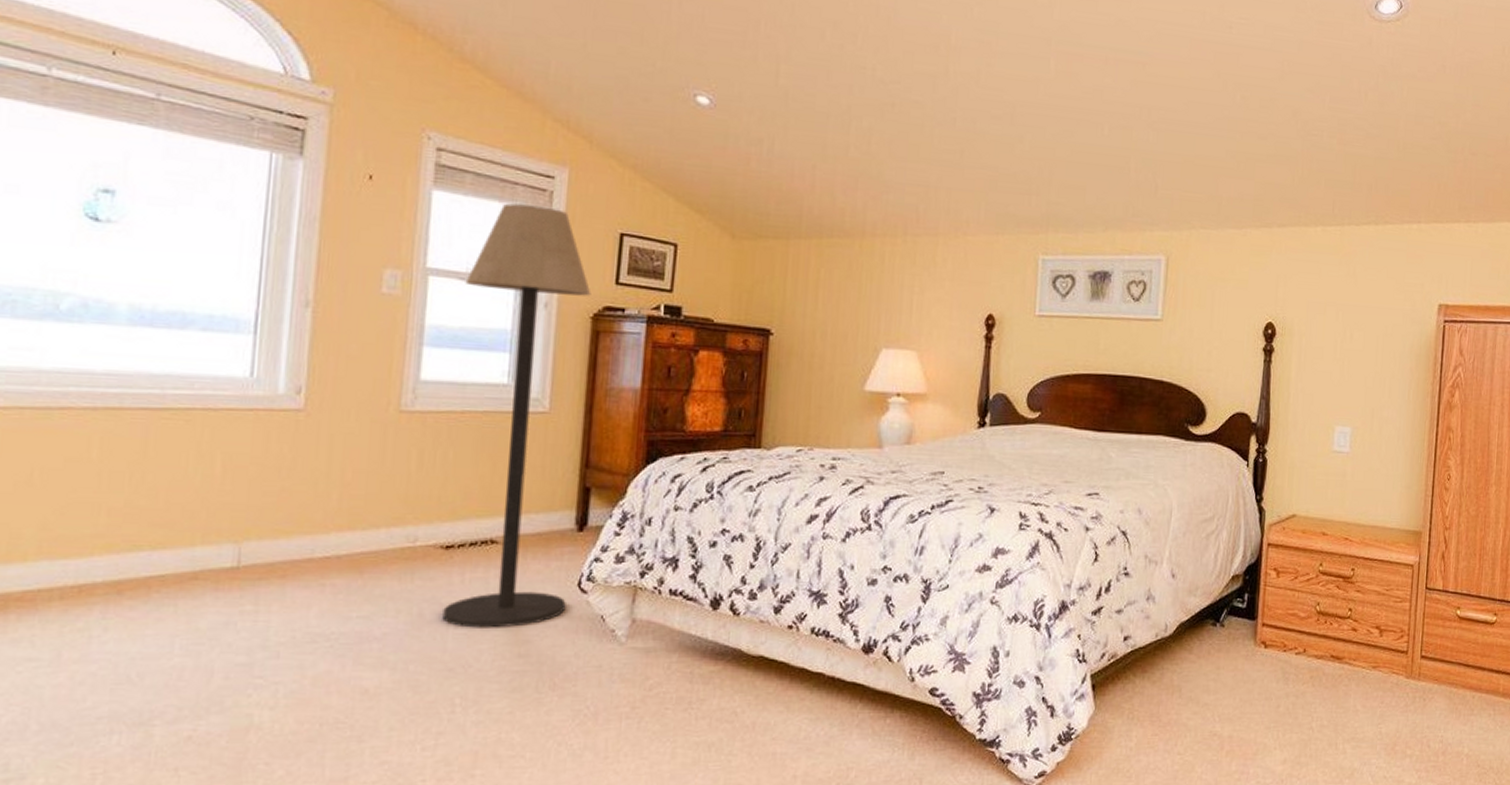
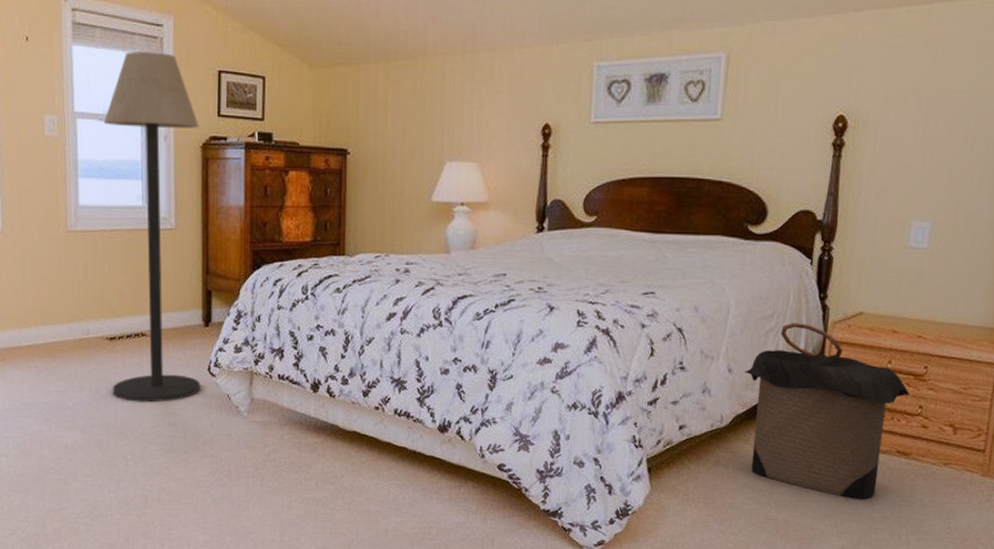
laundry hamper: none [1188,524,1340,710] -> present [745,322,910,501]

